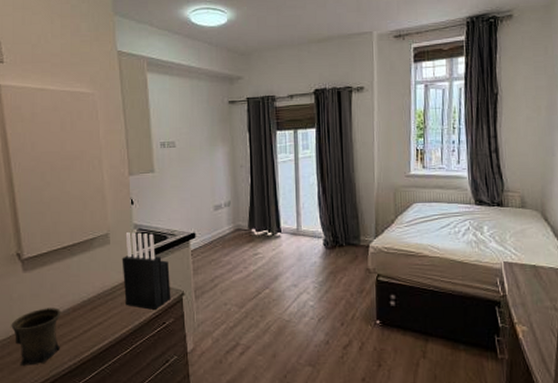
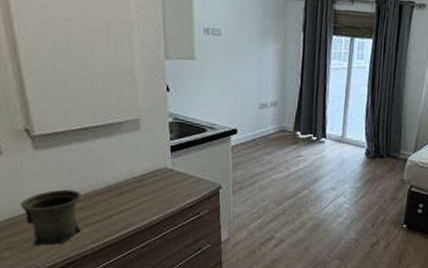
knife block: present [122,231,171,311] -> none [153,119,208,201]

